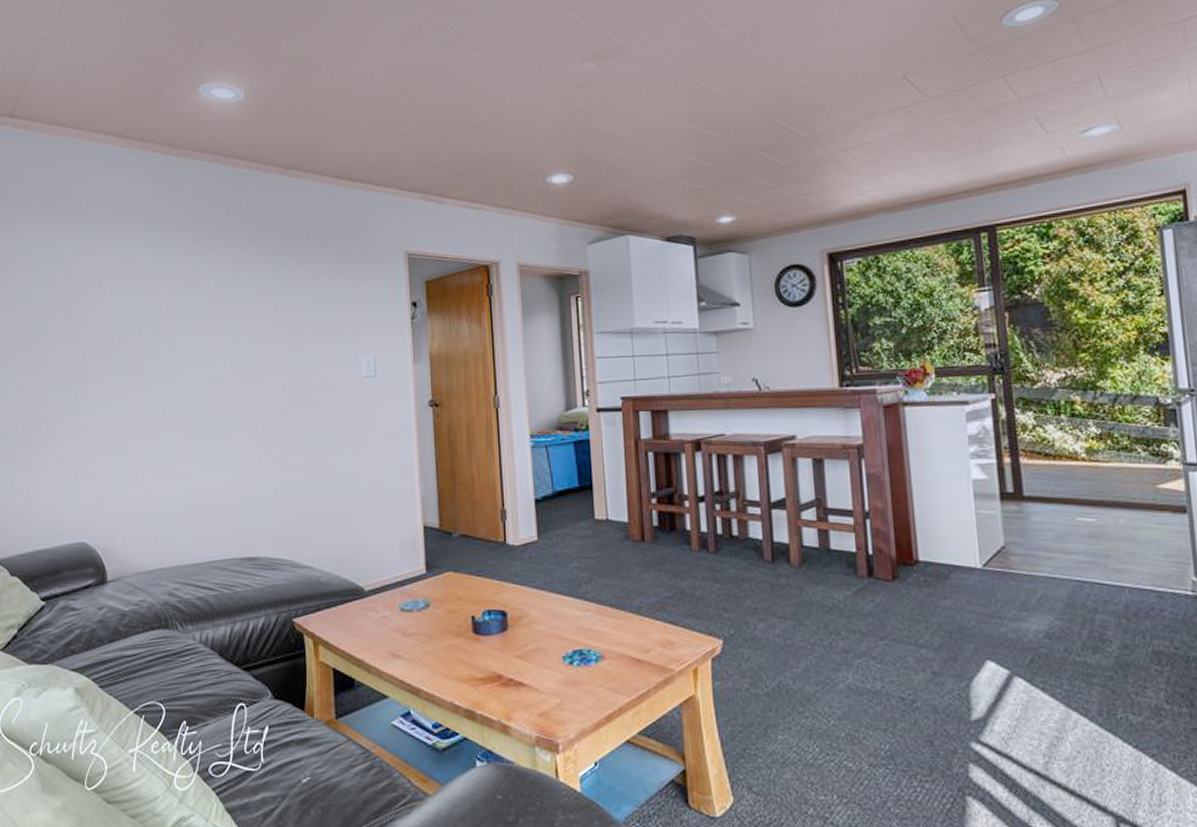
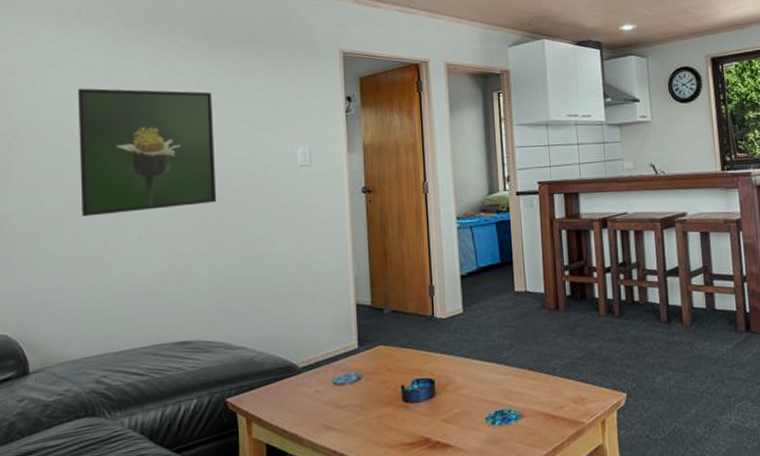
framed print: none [146,294,281,426] -> present [78,88,217,217]

